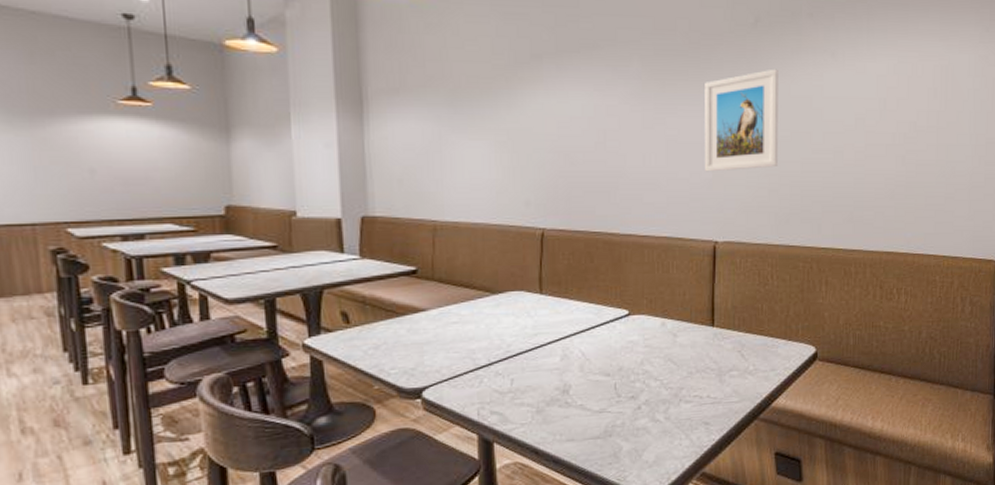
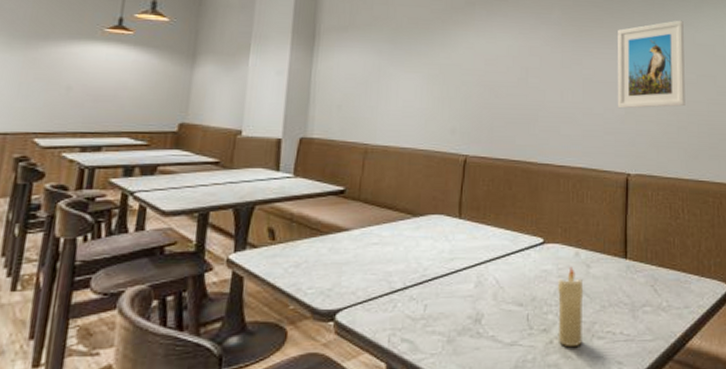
candle: none [645,336,671,412] -> present [558,266,584,348]

